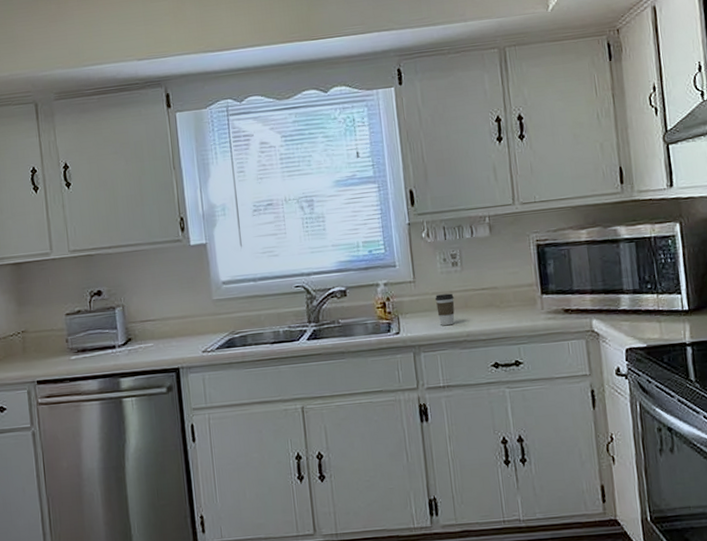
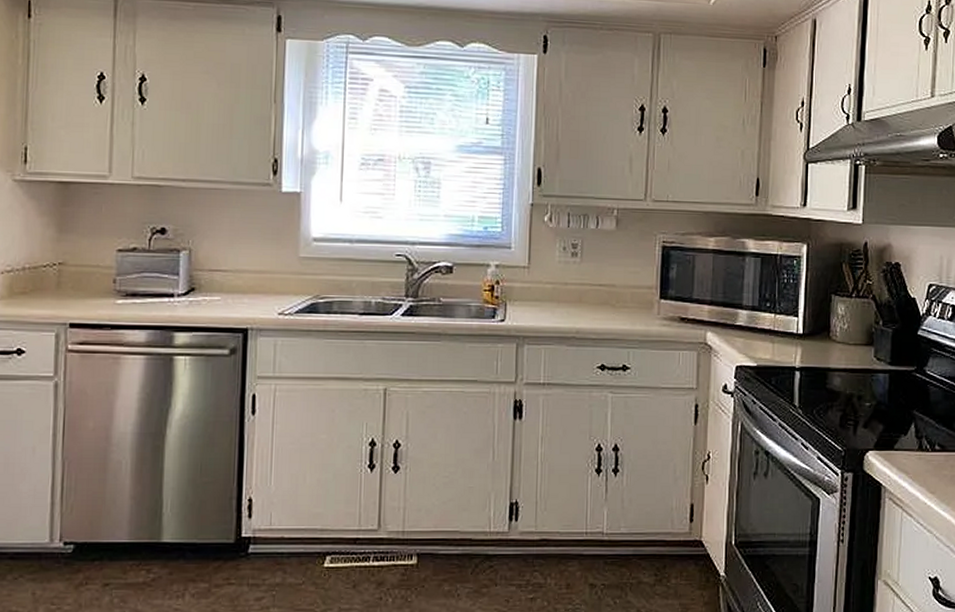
coffee cup: present [434,293,455,325] -> none [548,285,569,318]

